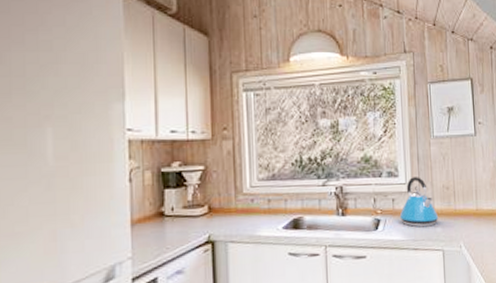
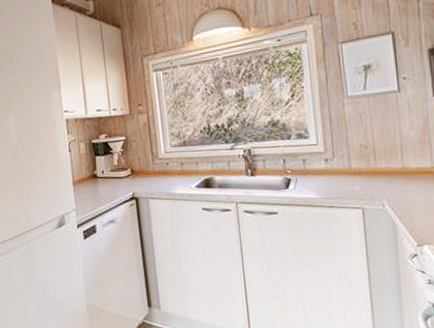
kettle: present [399,177,439,227] -> none [311,137,357,186]

